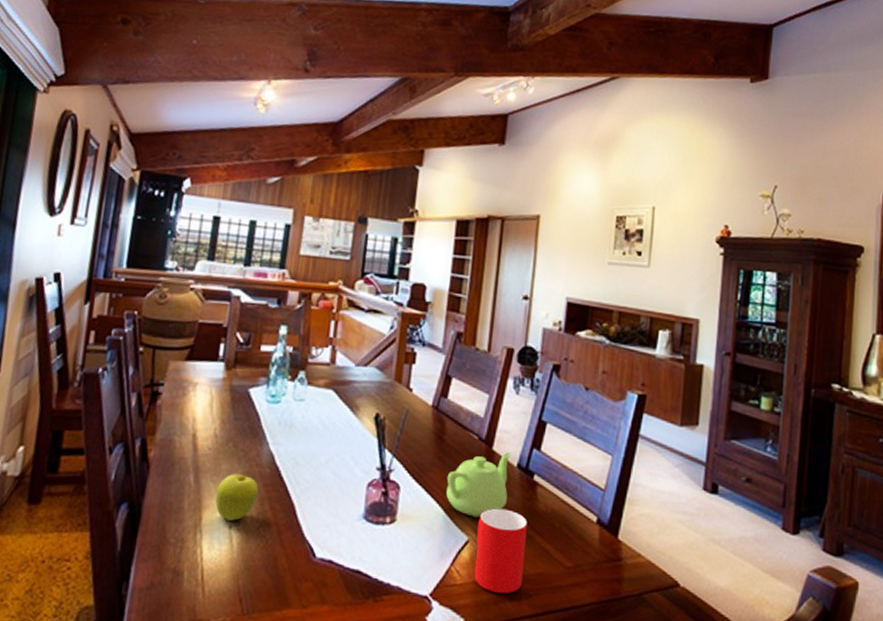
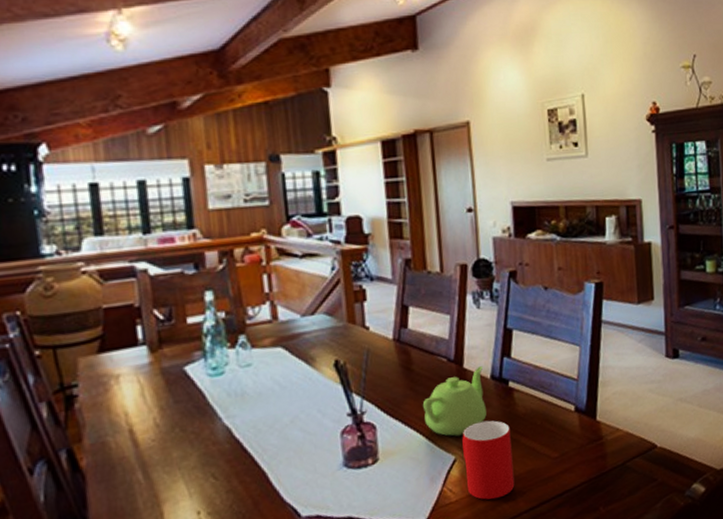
fruit: present [215,474,259,521] -> none [173,456,223,508]

